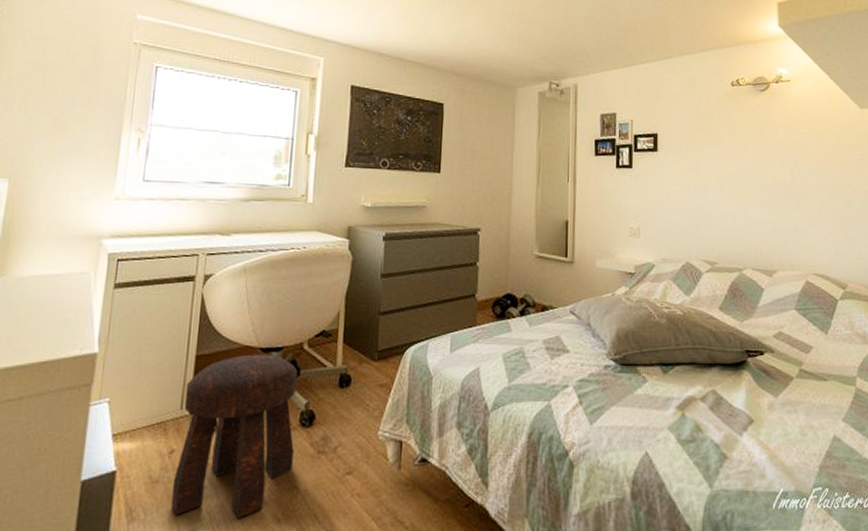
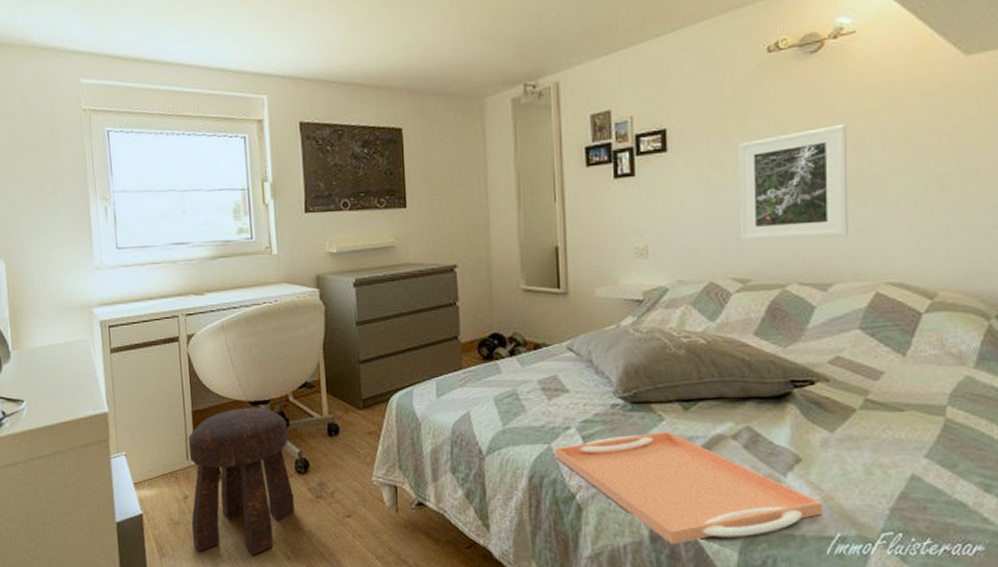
serving tray: none [553,392,769,501] -> present [555,431,822,545]
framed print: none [709,146,787,234] -> present [739,123,848,241]

